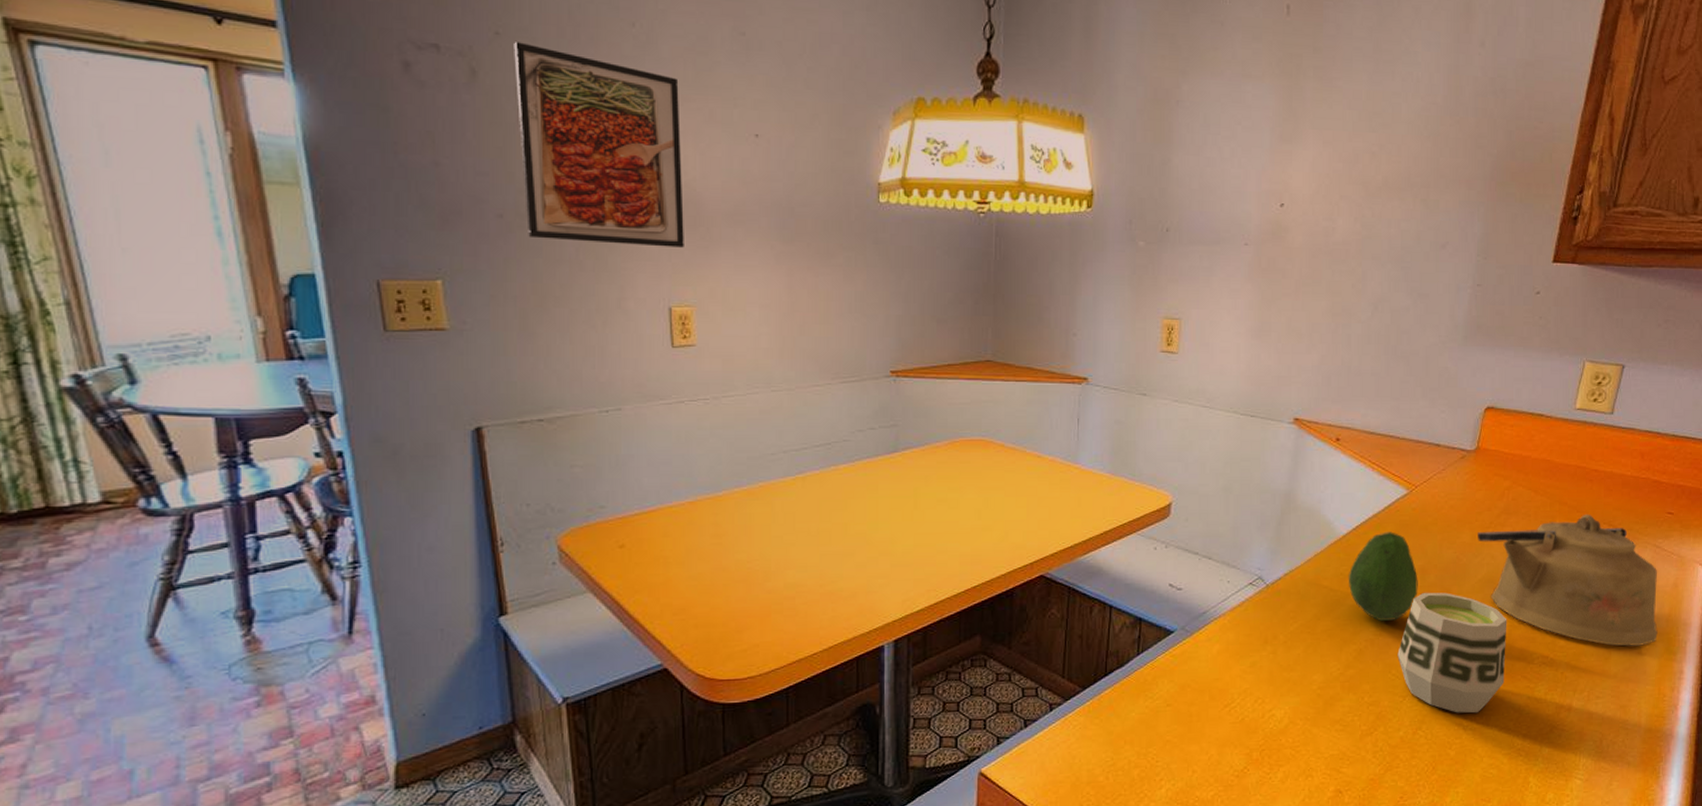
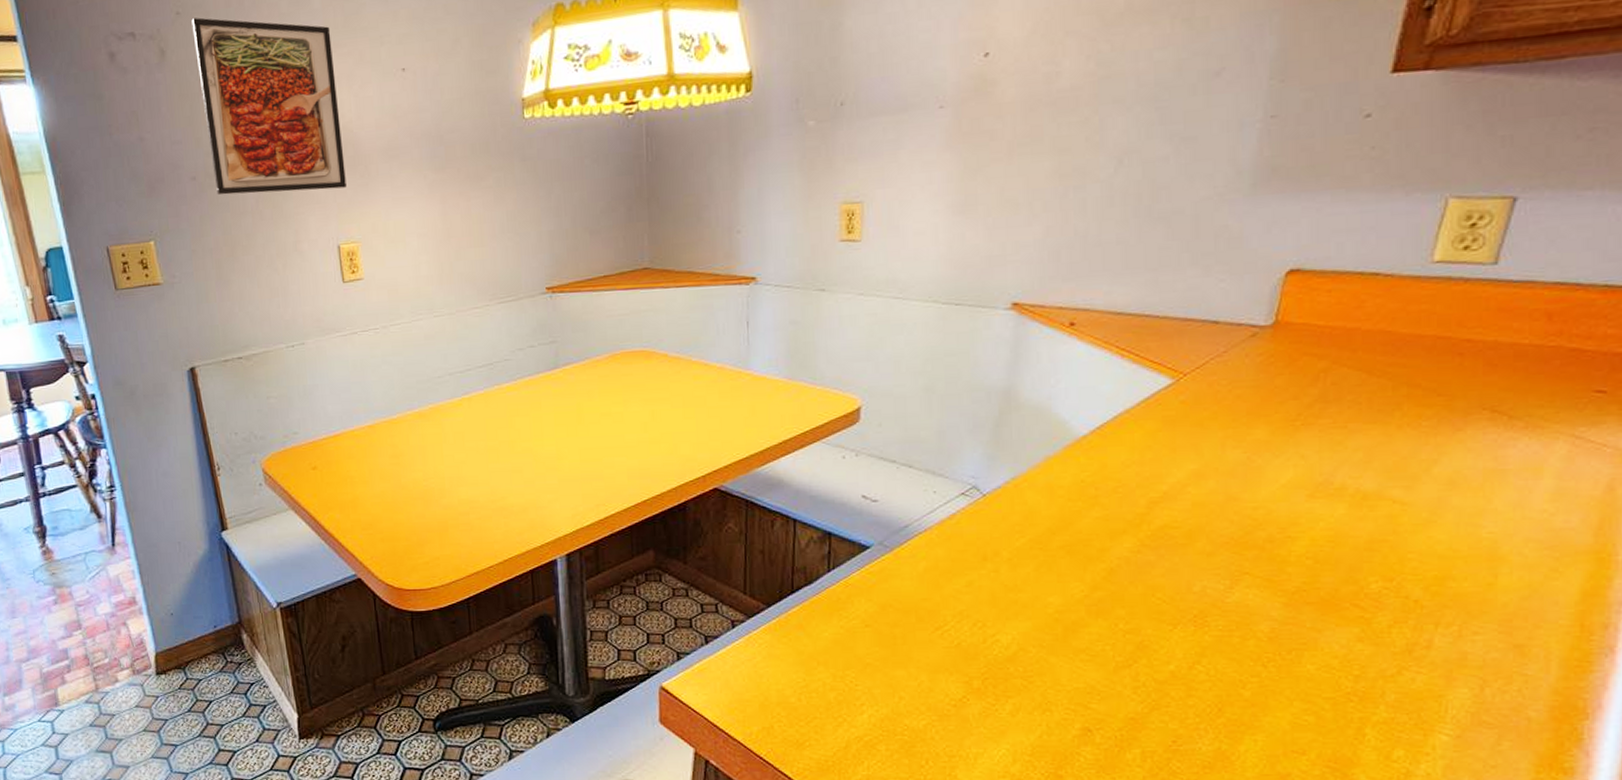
fruit: present [1348,531,1418,622] -> none [1091,429,1191,537]
cup: present [1397,592,1507,714] -> none [1163,501,1327,648]
kettle: present [1478,515,1658,646] -> none [1279,399,1579,569]

